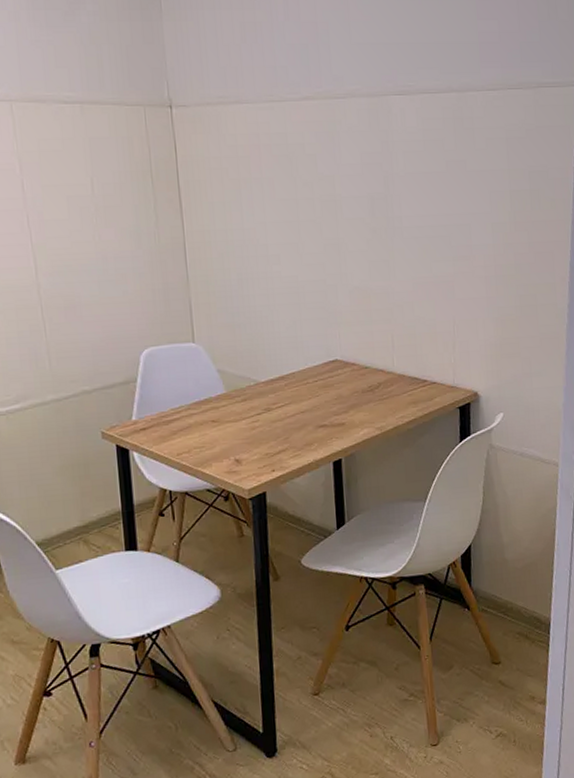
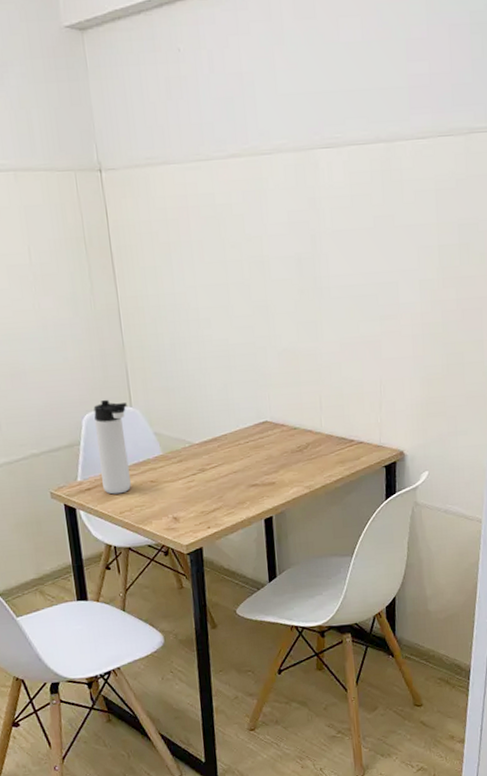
thermos bottle: none [153,334,190,435] -> present [93,399,131,495]

